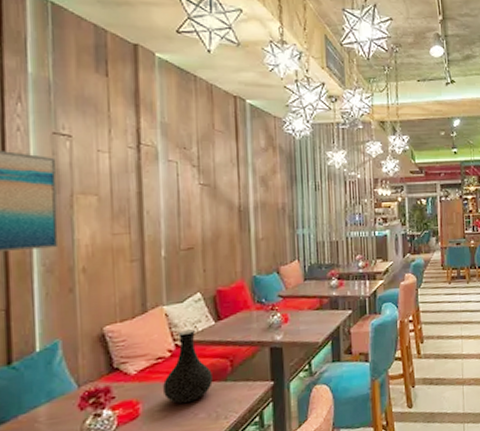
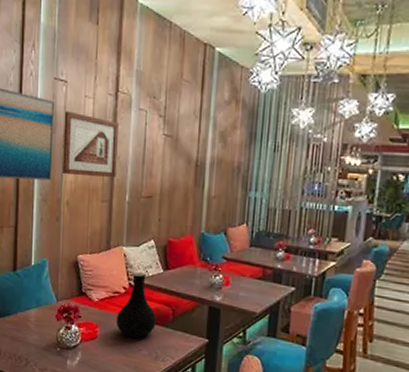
picture frame: none [70,168,147,239] -> present [63,111,118,177]

